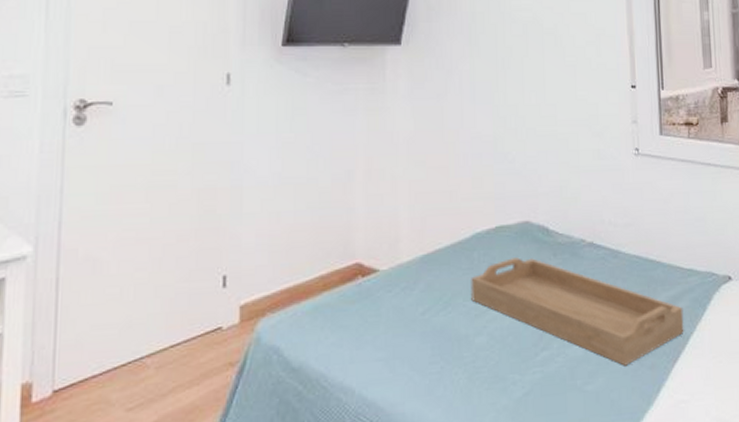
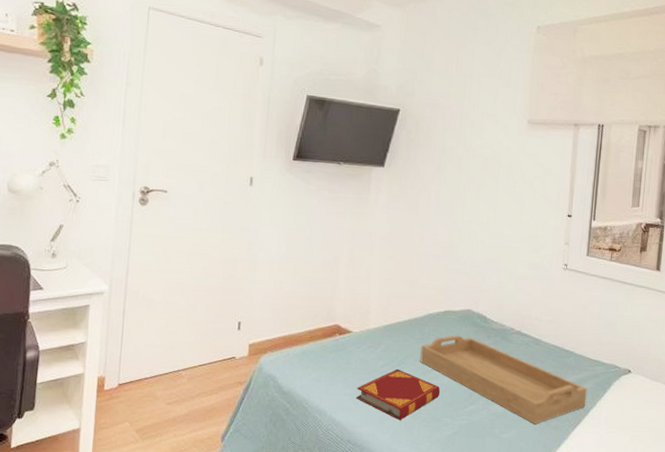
hardback book: none [392,313,502,387] -> present [356,368,441,421]

